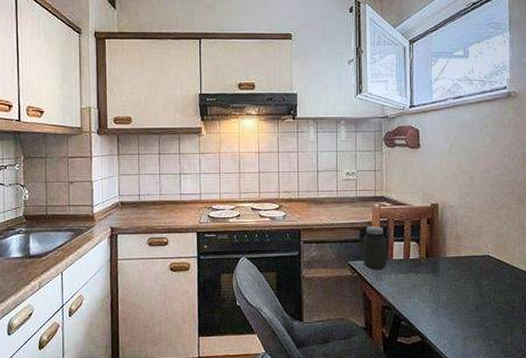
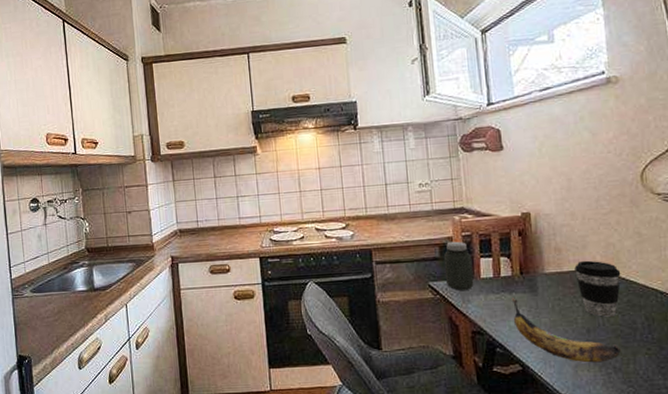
banana: none [417,278,502,336] -> present [511,298,622,363]
coffee cup: none [470,247,506,296] -> present [574,260,621,317]

